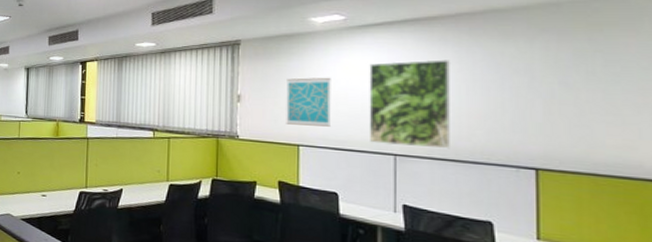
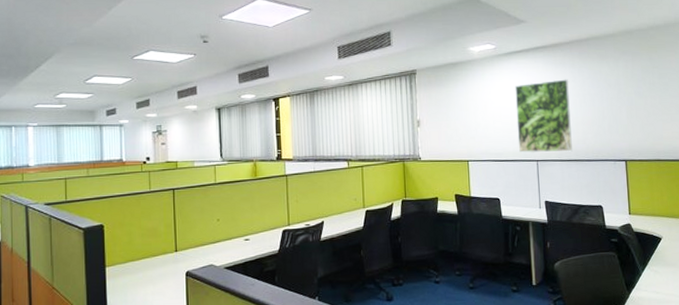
wall art: present [286,77,331,127] -> none [455,99,490,143]

